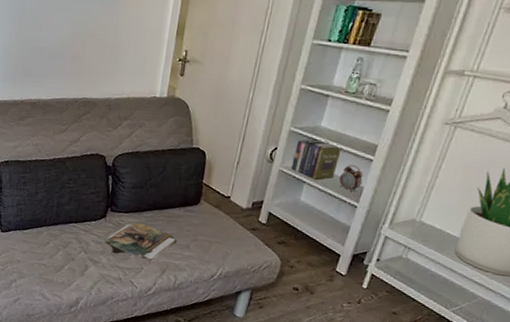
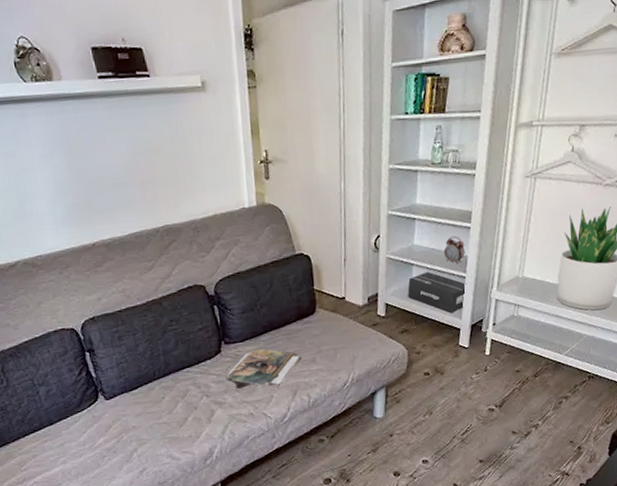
books: present [291,139,342,180] -> none [397,216,440,260]
box: none [293,192,357,238] -> present [408,271,467,313]

